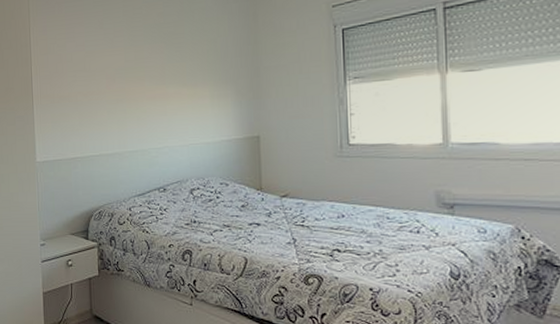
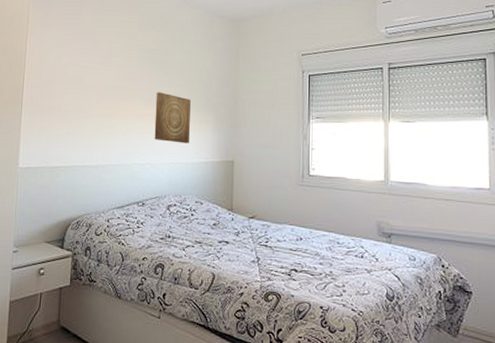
wall art: none [168,68,209,122] -> present [154,92,191,144]

